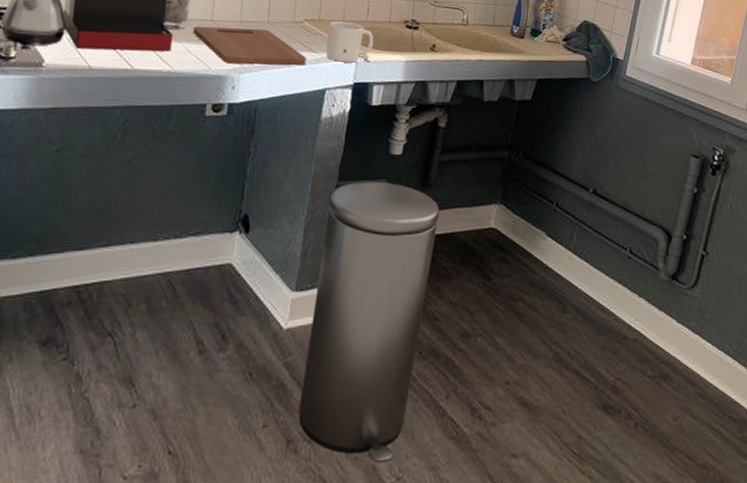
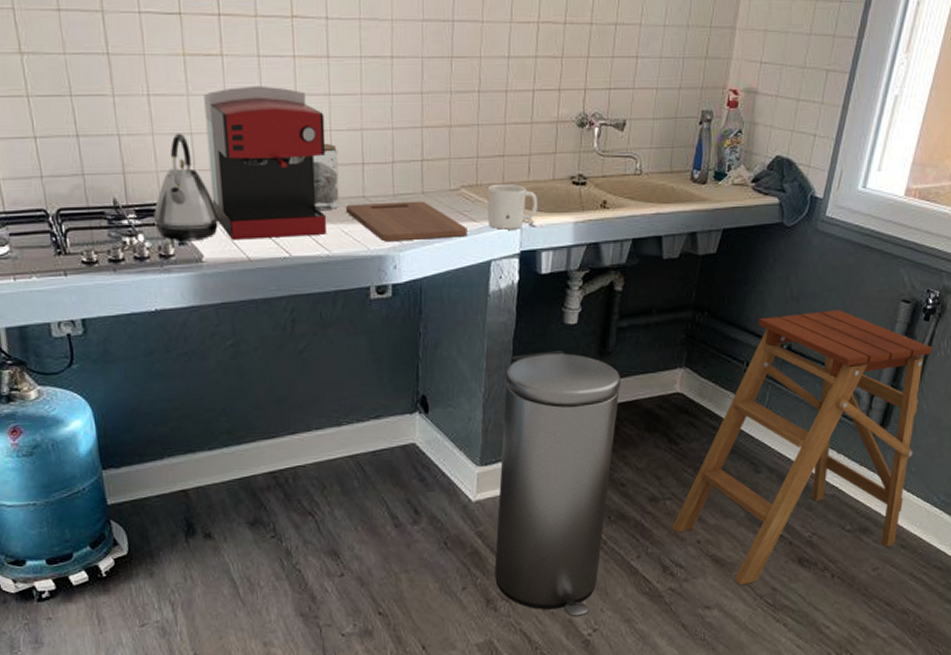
step ladder: none [482,159,719,433] -> present [672,310,932,586]

